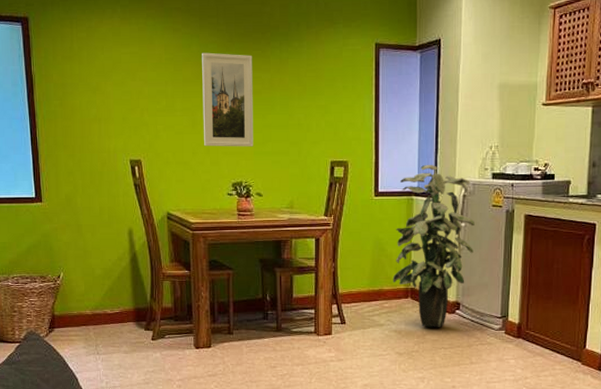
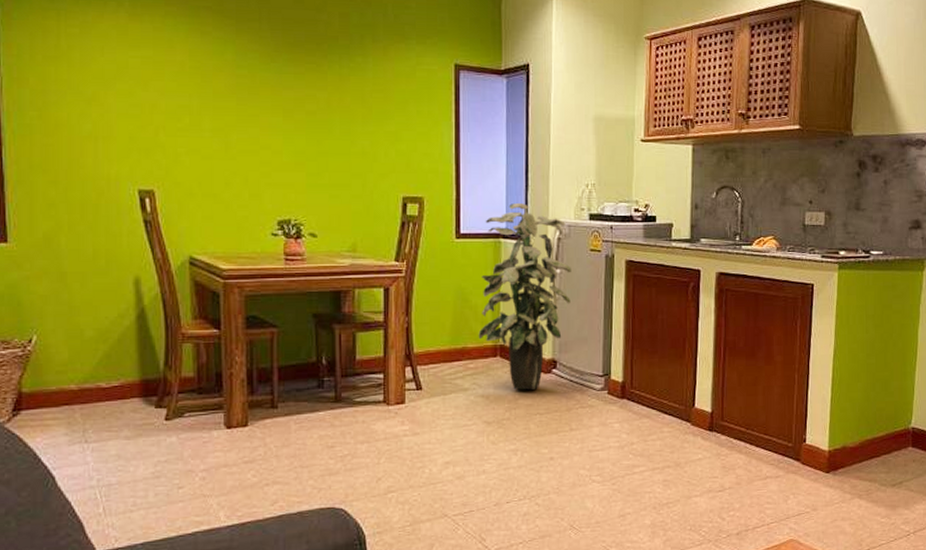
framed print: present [202,52,254,147] -> none [239,62,306,178]

